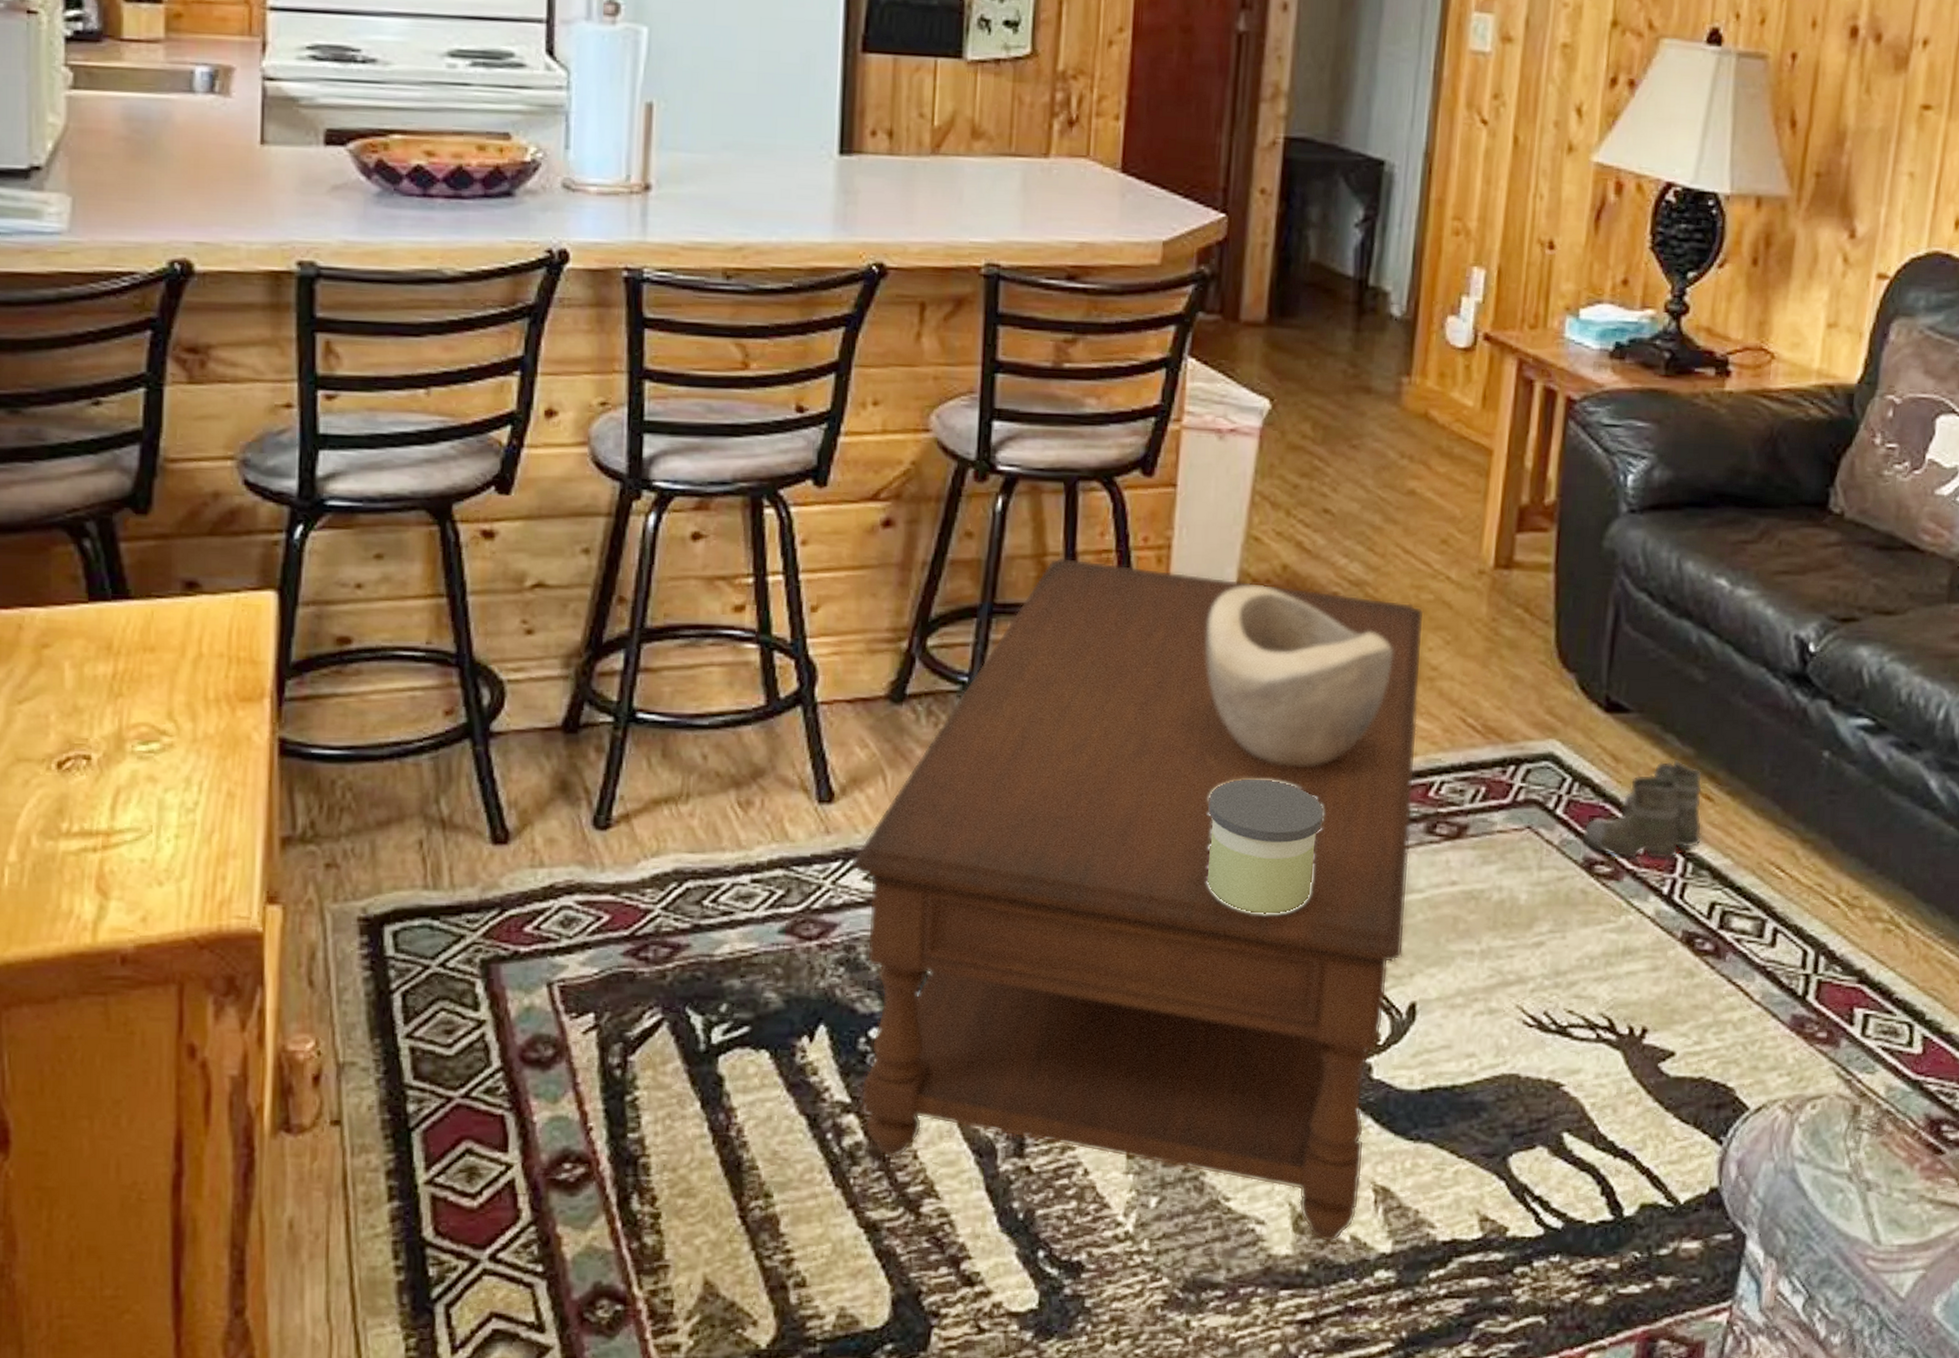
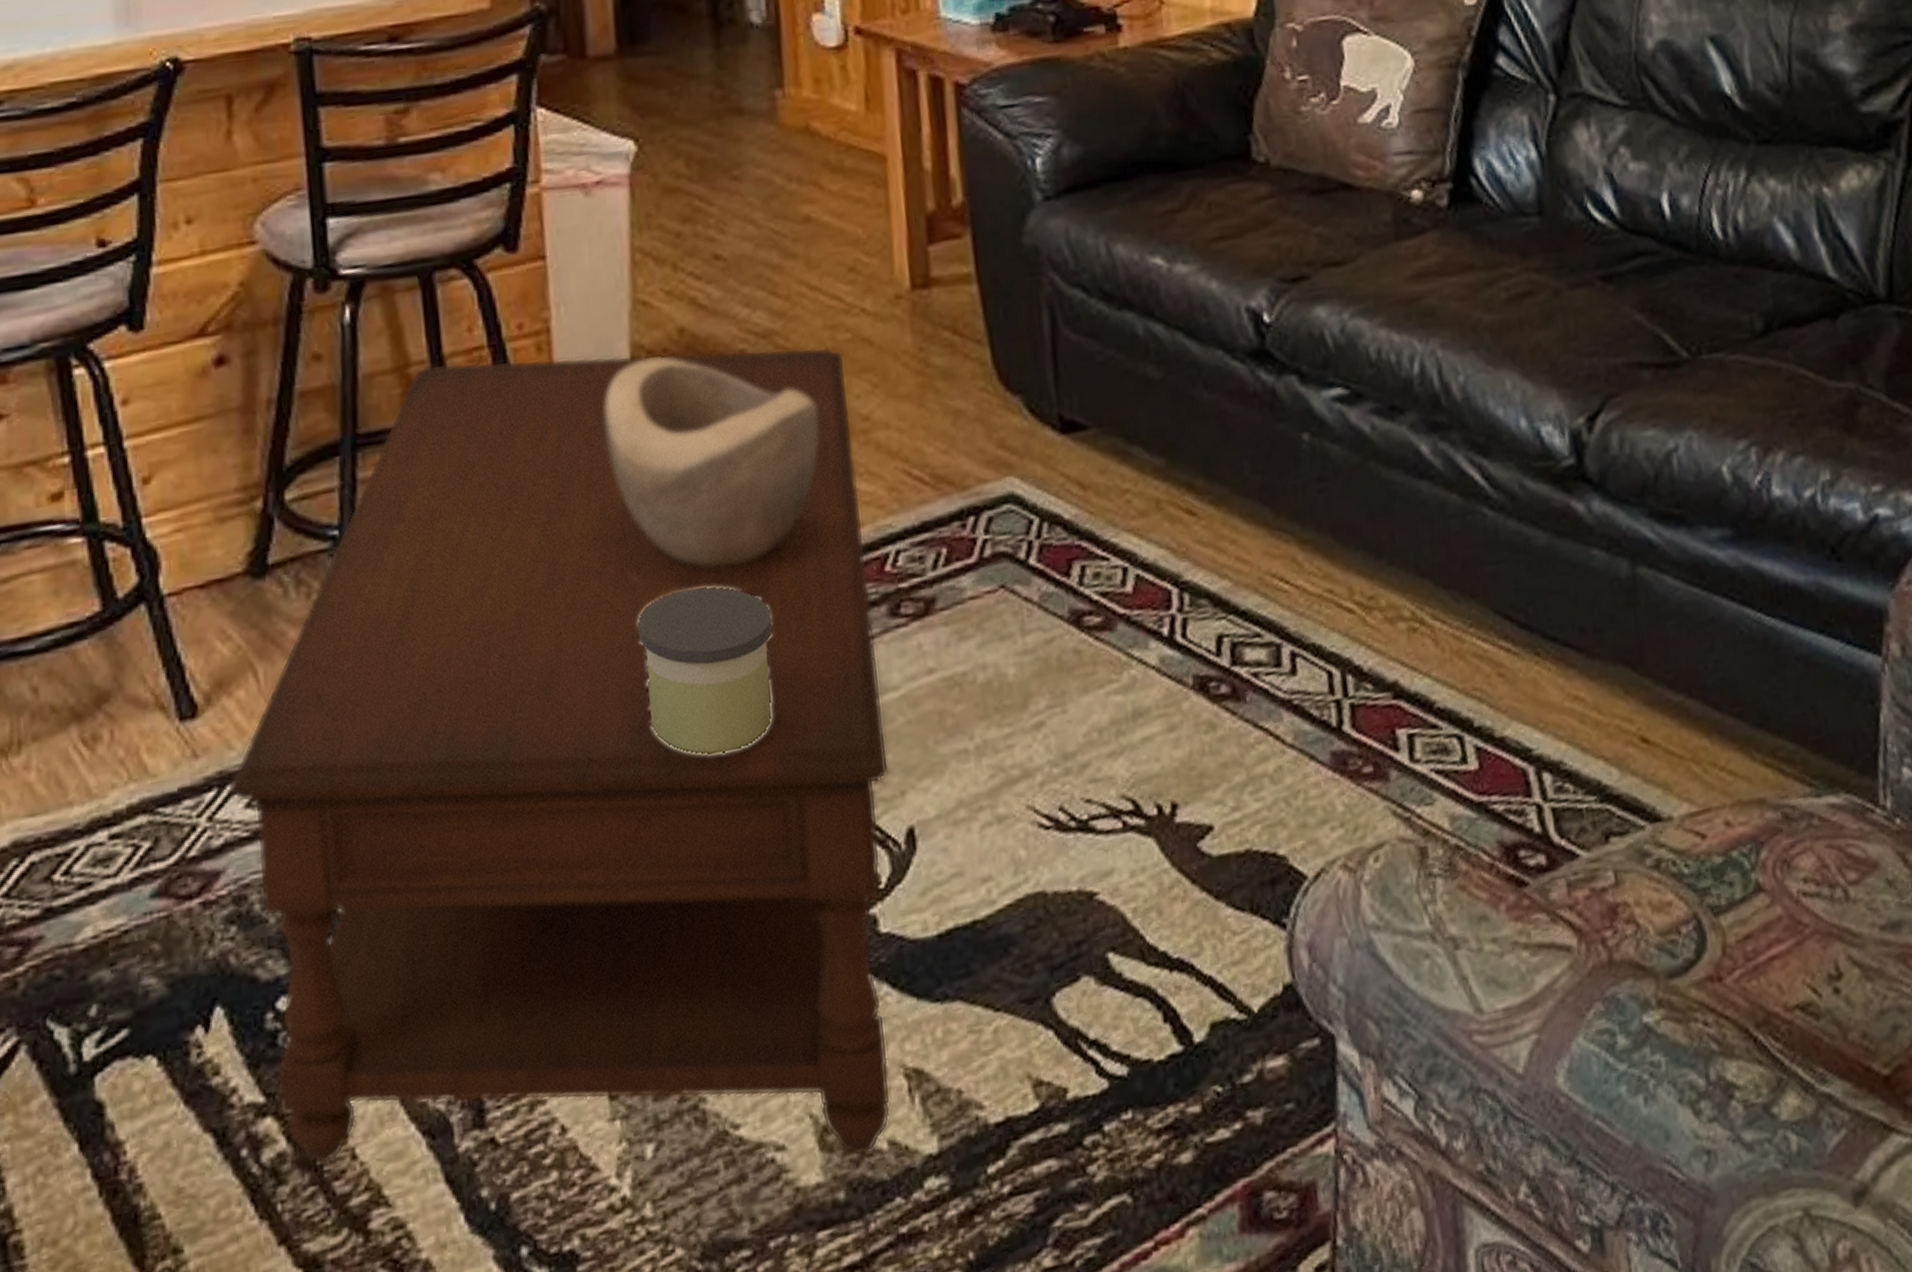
boots: present [1582,760,1702,870] -> none [1062,474,1193,613]

